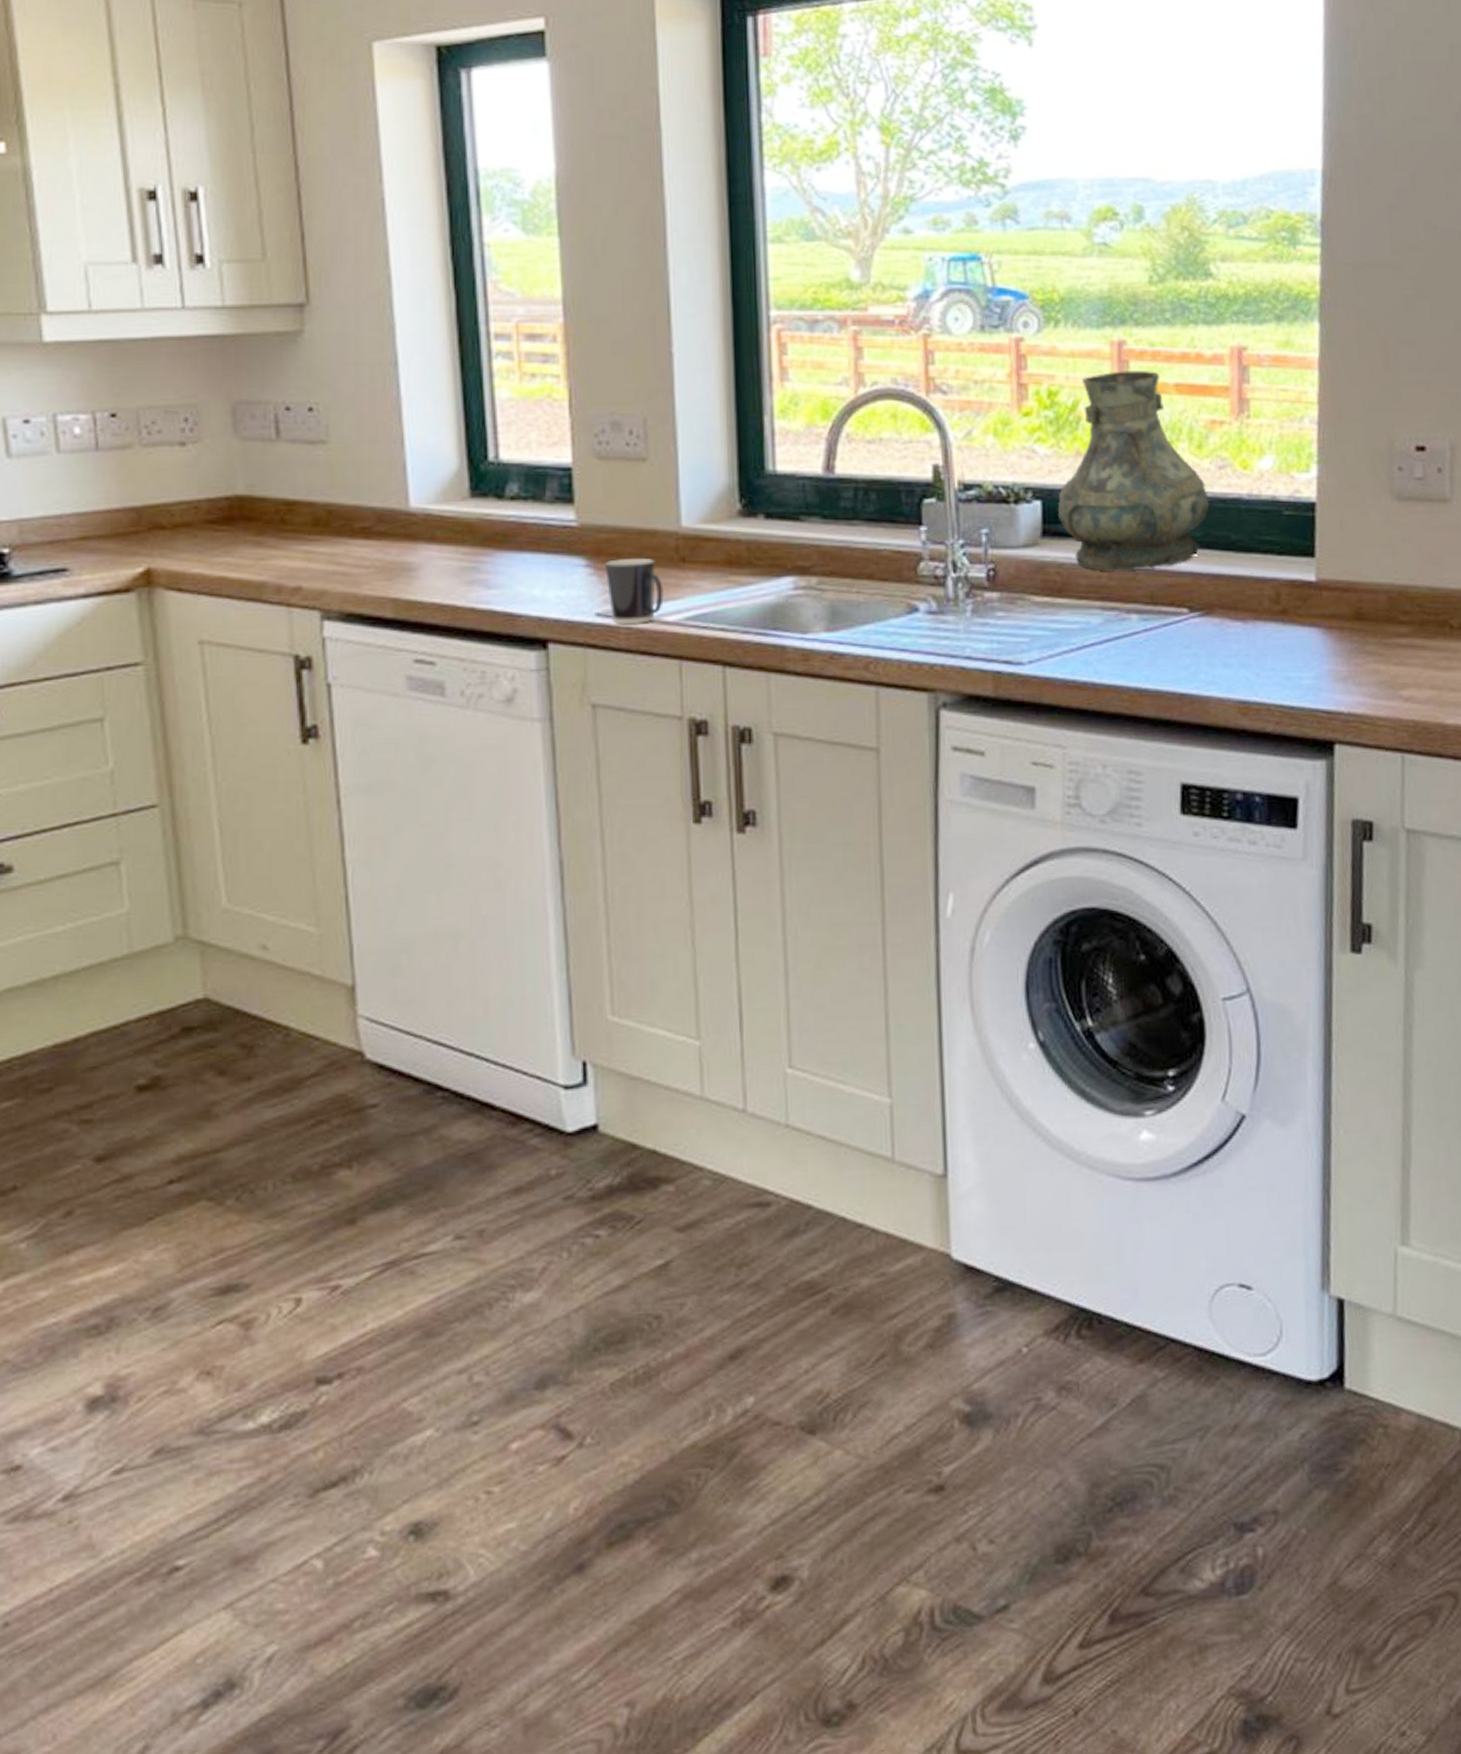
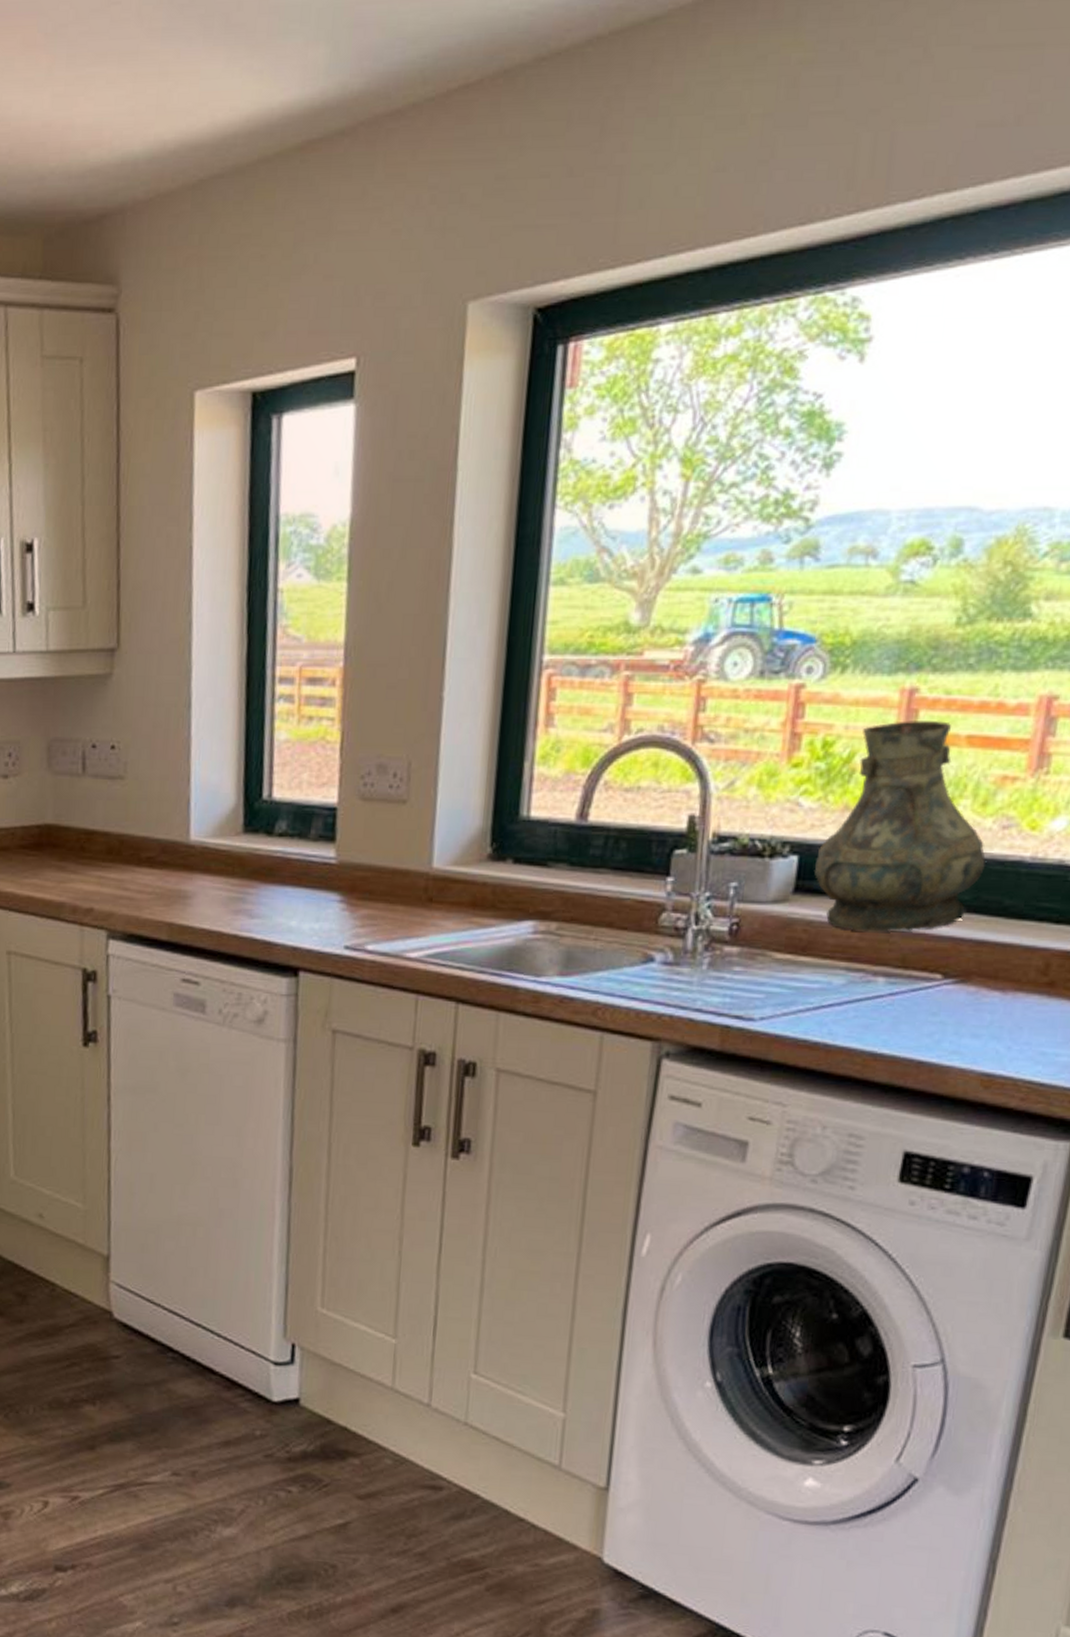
mug: present [604,557,664,624] -> none [356,895,409,958]

